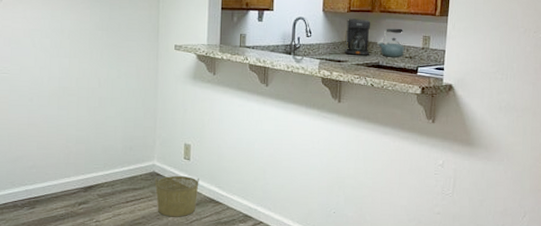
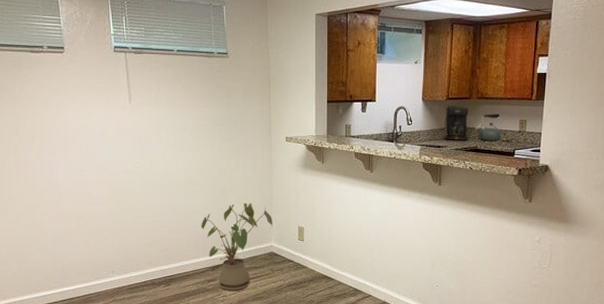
house plant: none [74,115,156,216] -> present [201,202,273,292]
basket: present [154,175,199,217] -> none [273,255,313,292]

